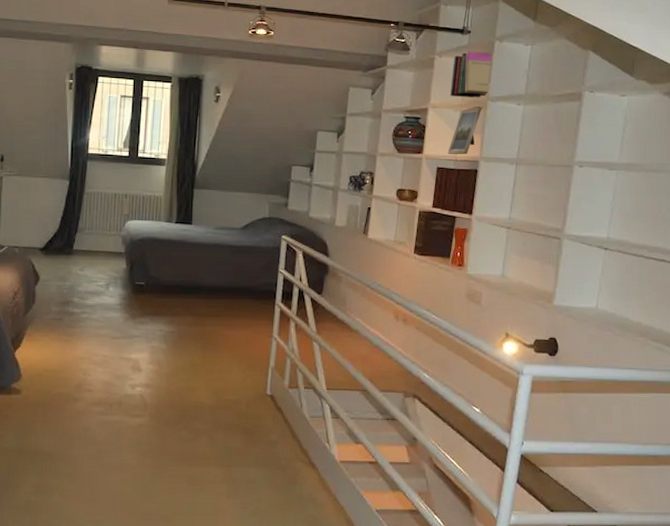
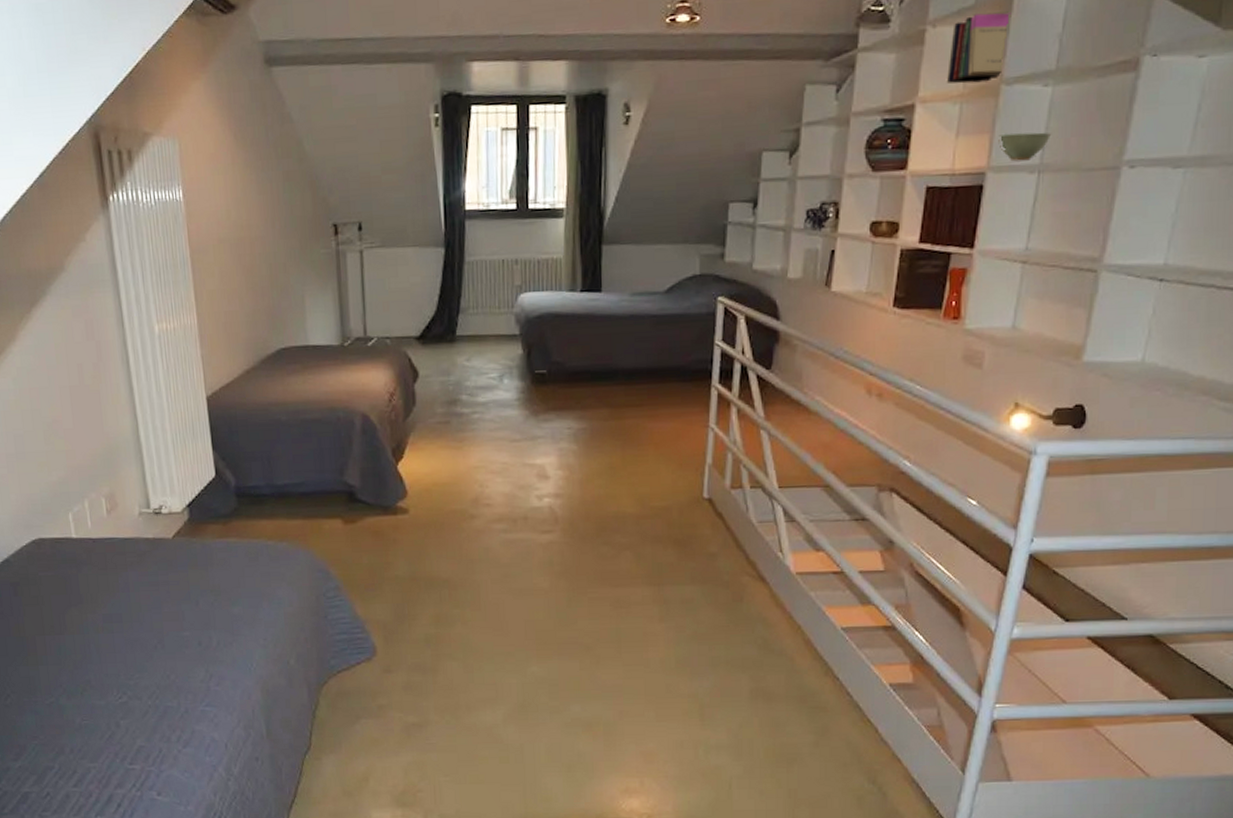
picture frame: present [448,106,483,155] -> none [942,94,993,168]
bowl: none [487,136,524,155] -> present [998,132,1051,162]

